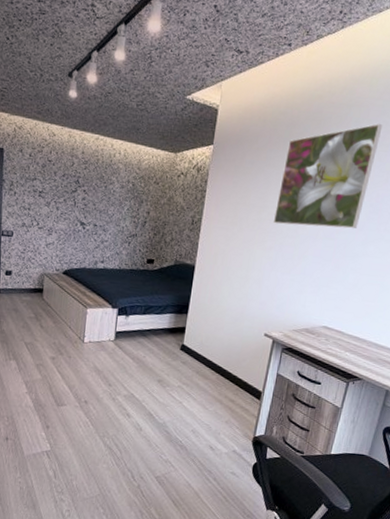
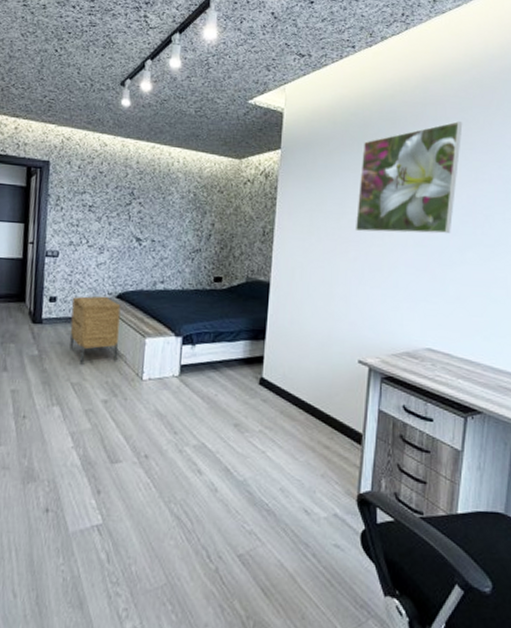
nightstand: none [23,271,67,328] -> present [69,296,121,365]

